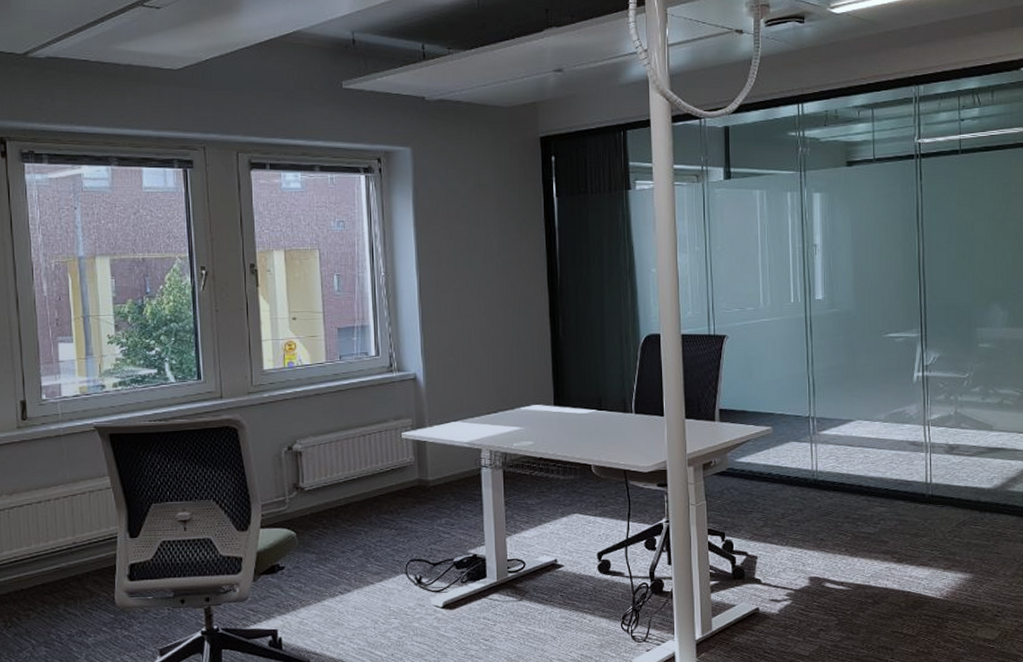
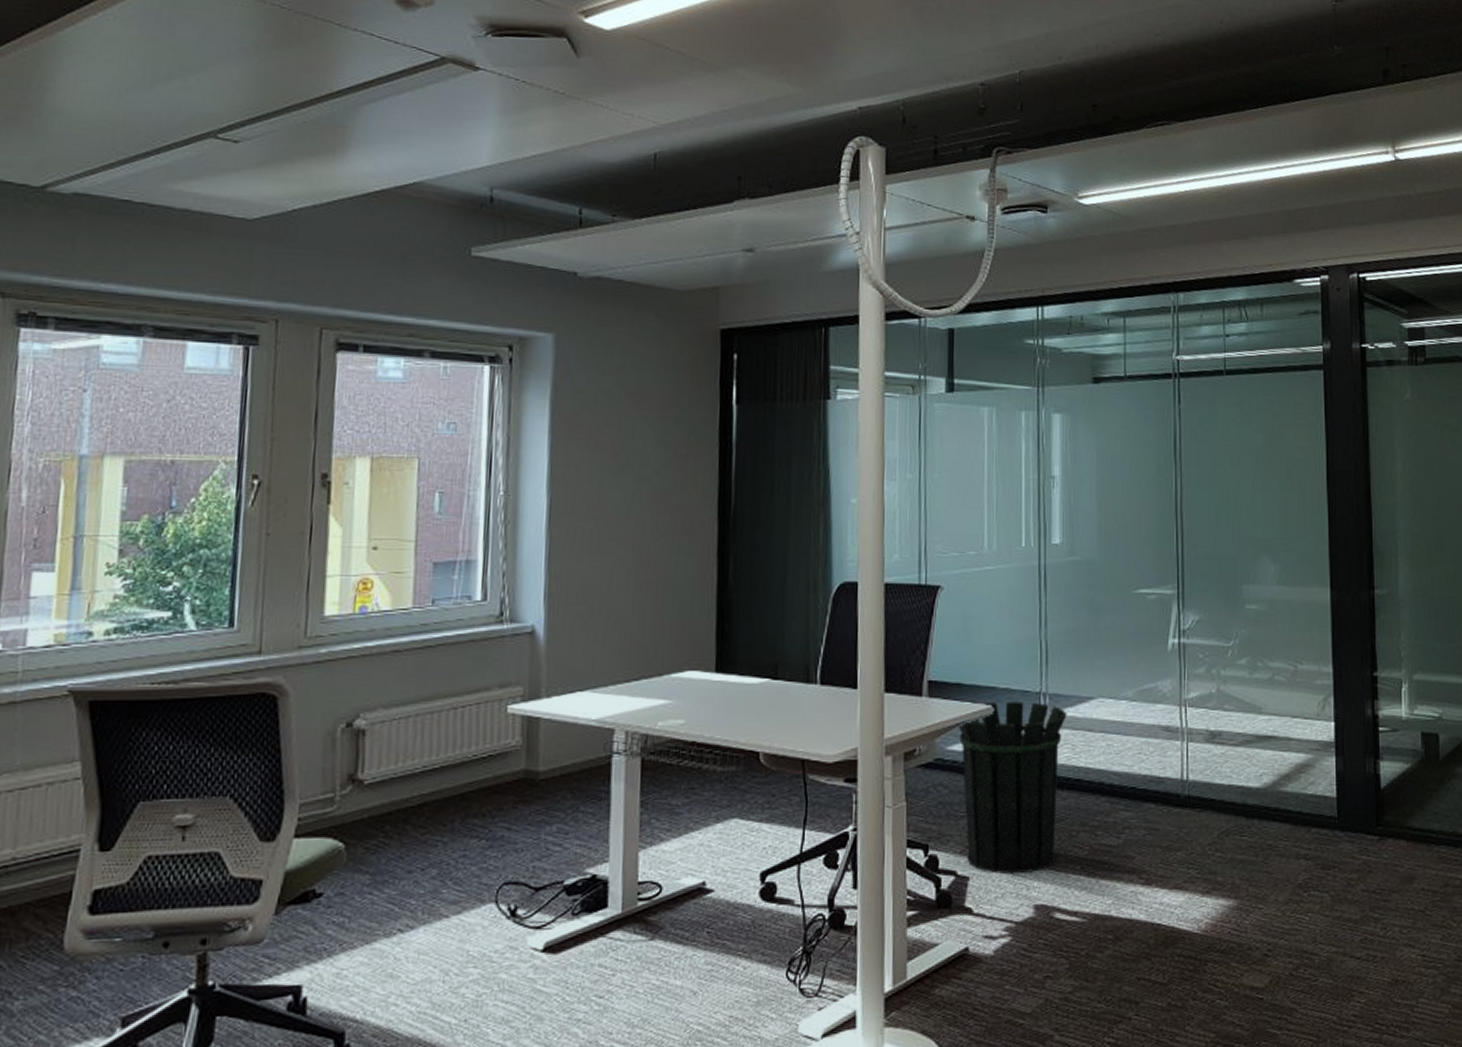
waste bin: none [743,424,831,555] -> present [956,702,1067,875]

